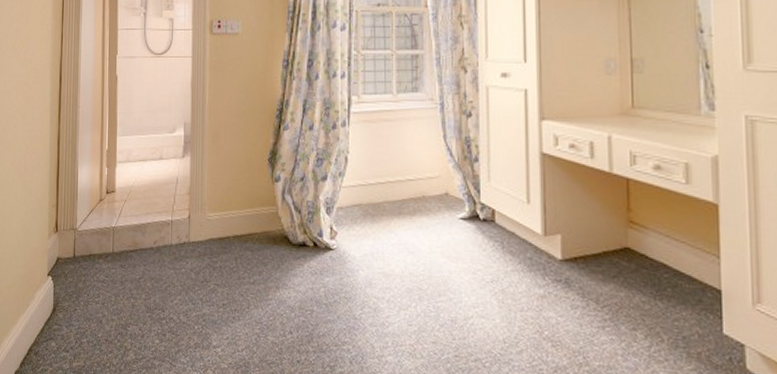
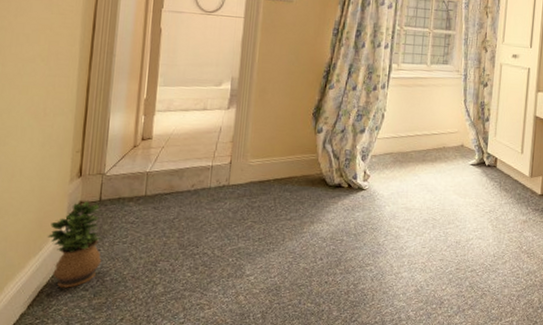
potted plant: none [32,257,79,348] -> present [47,201,102,288]

